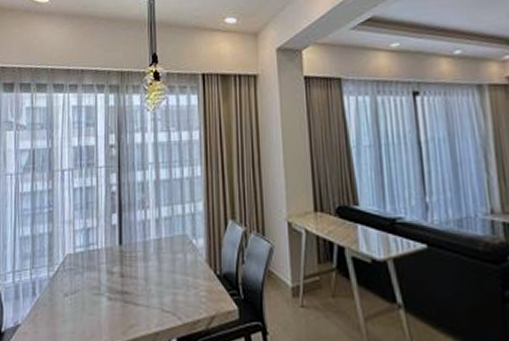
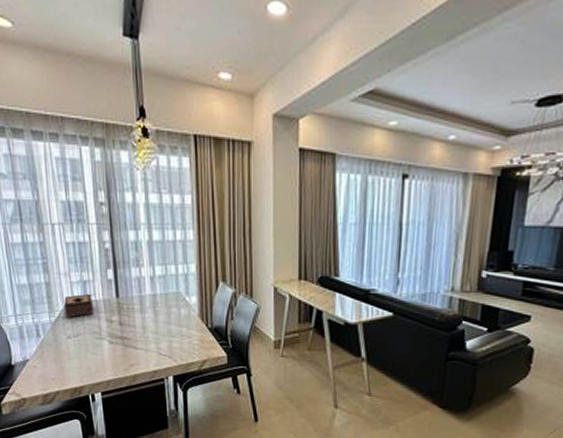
tissue box: none [65,242,95,272] -> present [64,293,94,318]

